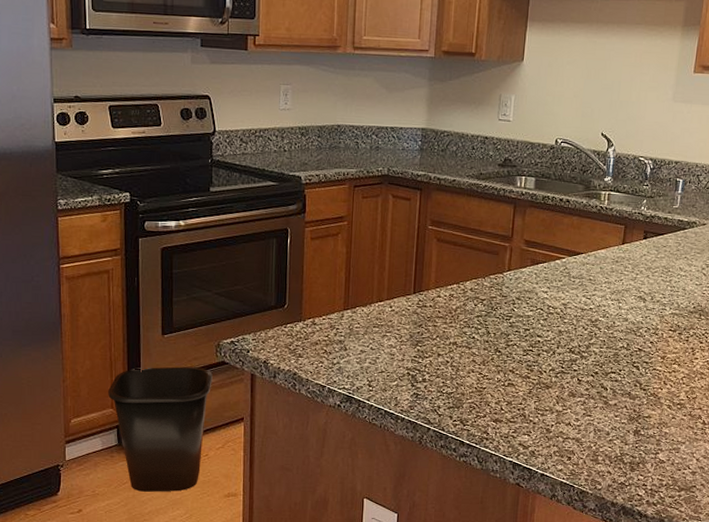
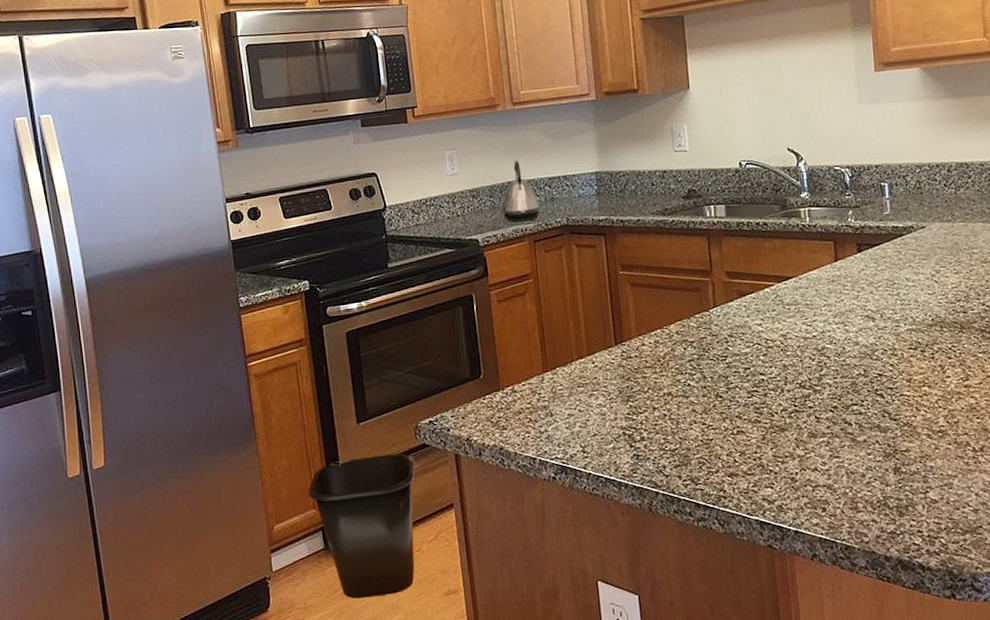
kettle: none [327,105,365,166] -> present [502,160,540,222]

